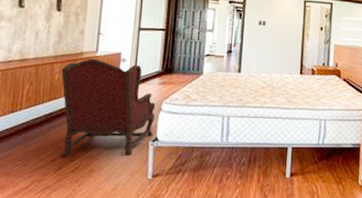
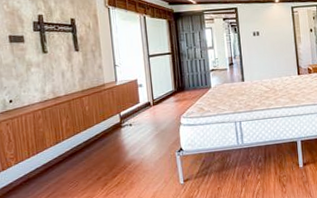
armchair: present [61,58,156,157] -> none [90,88,178,175]

